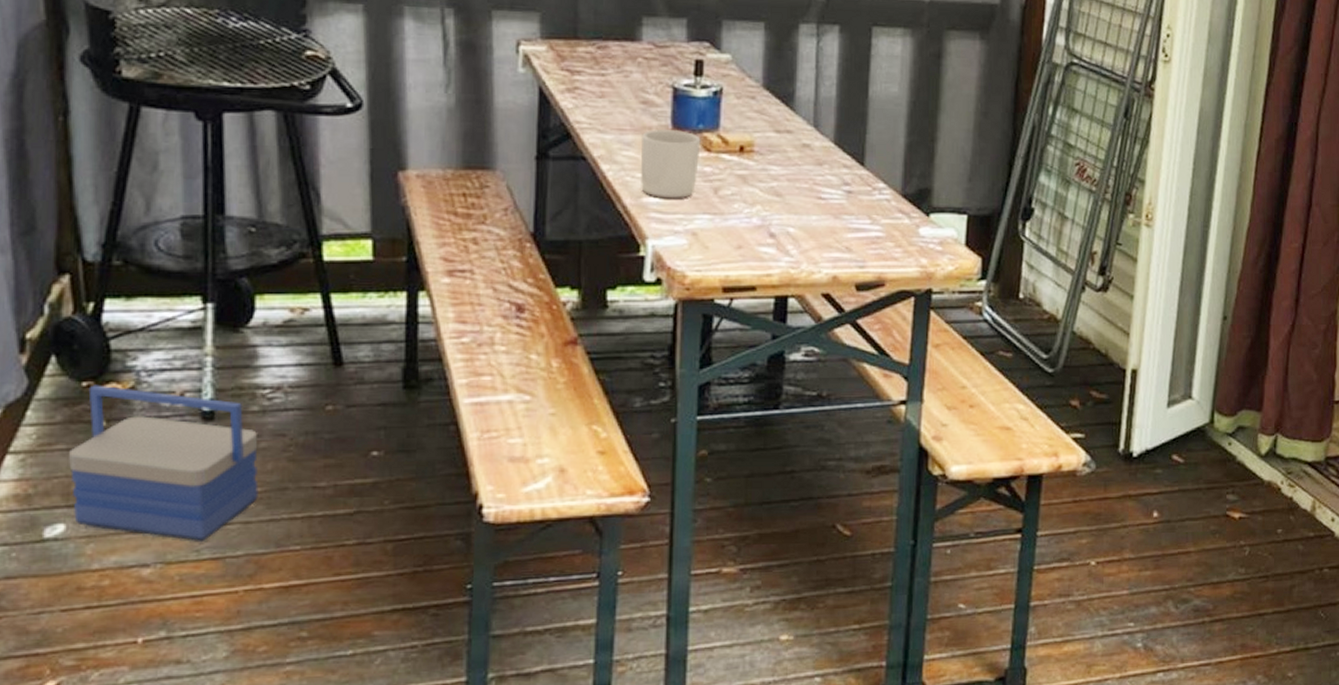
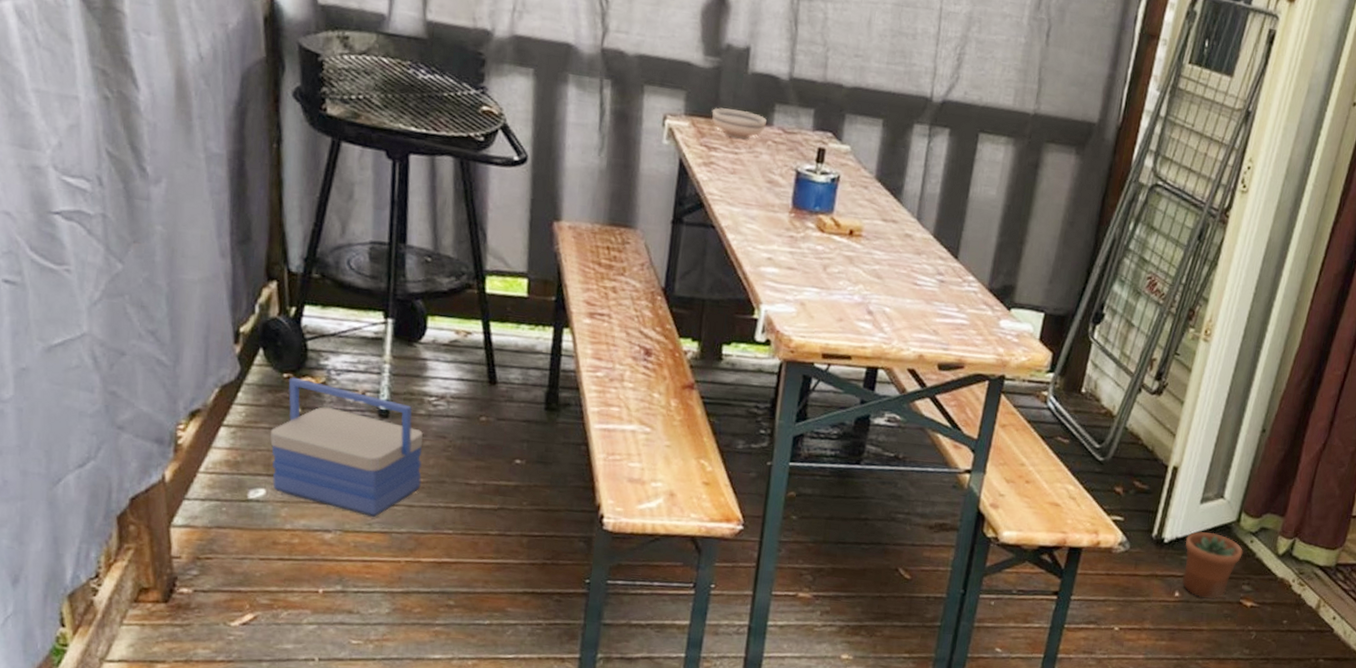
bowl: none [571,27,635,59] -> present [711,107,768,139]
mug: present [641,129,701,199] -> none [760,207,816,272]
planter: none [1156,438,1222,515] -> present [1181,531,1243,599]

